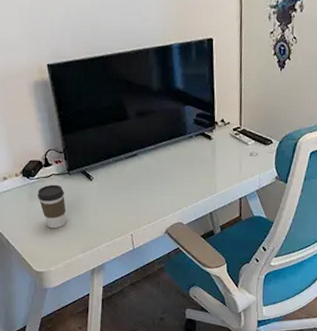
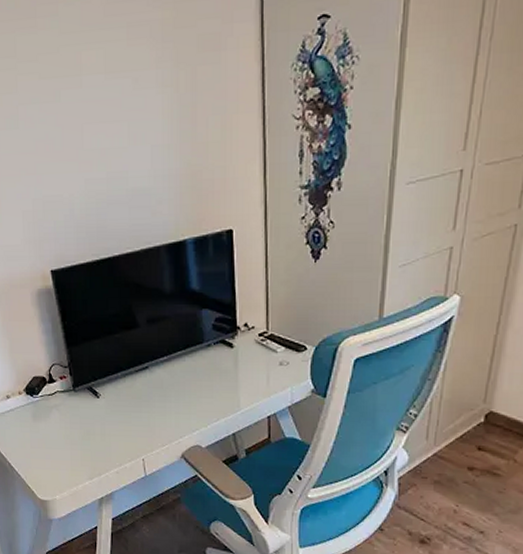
coffee cup: present [38,184,67,229] -> none [41,402,73,452]

